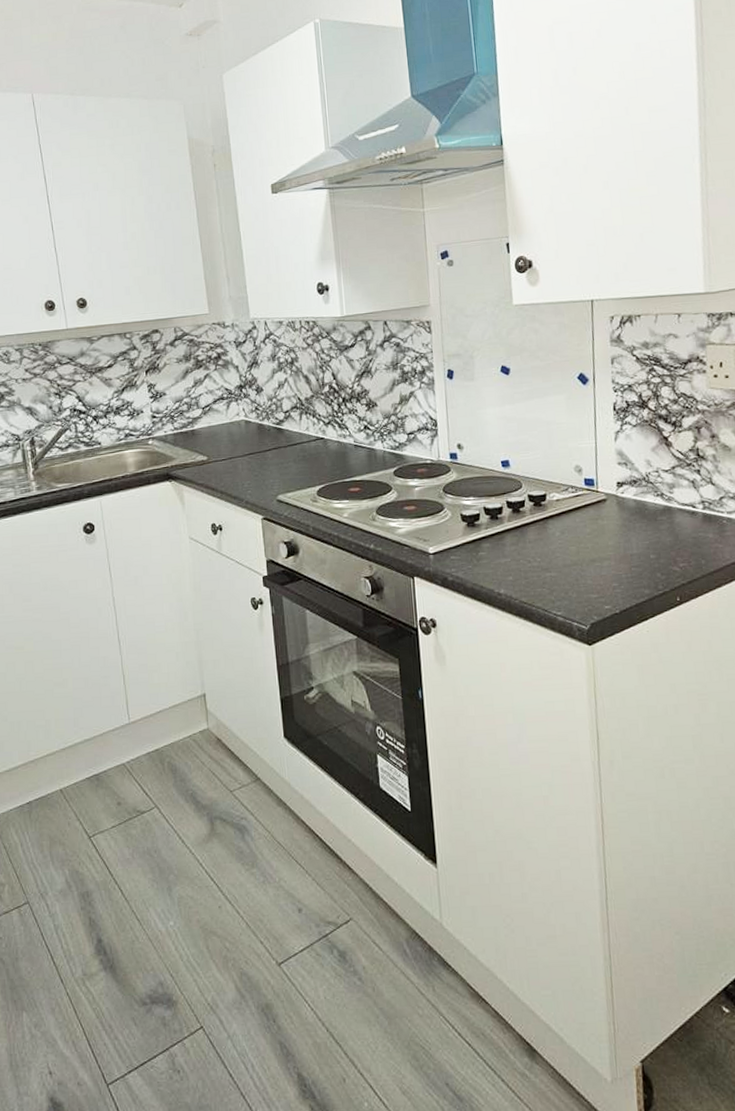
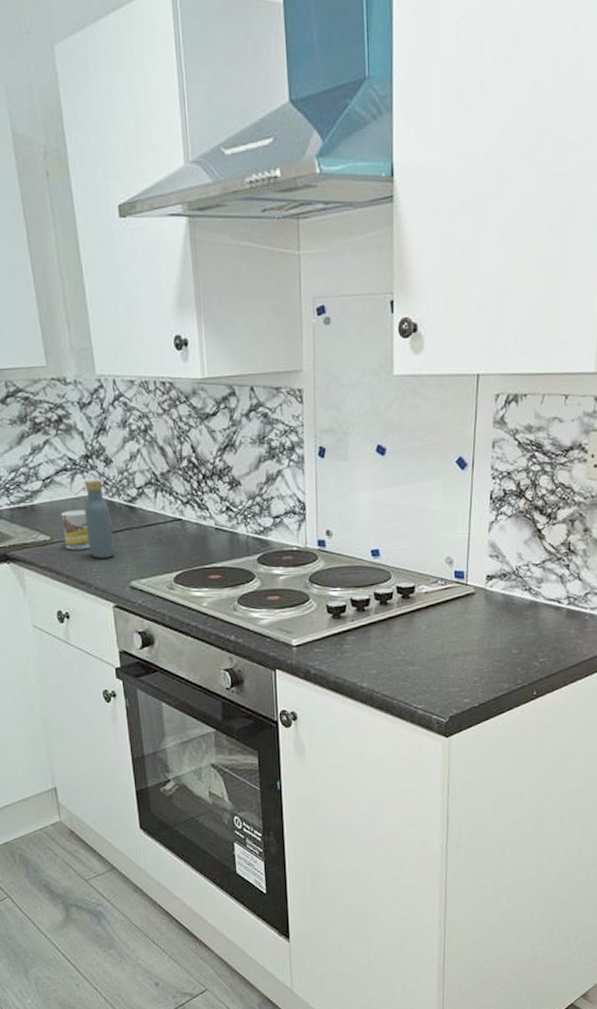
mug: none [217,432,242,468] -> present [61,509,91,550]
vodka: none [238,405,264,475] -> present [84,478,115,558]

